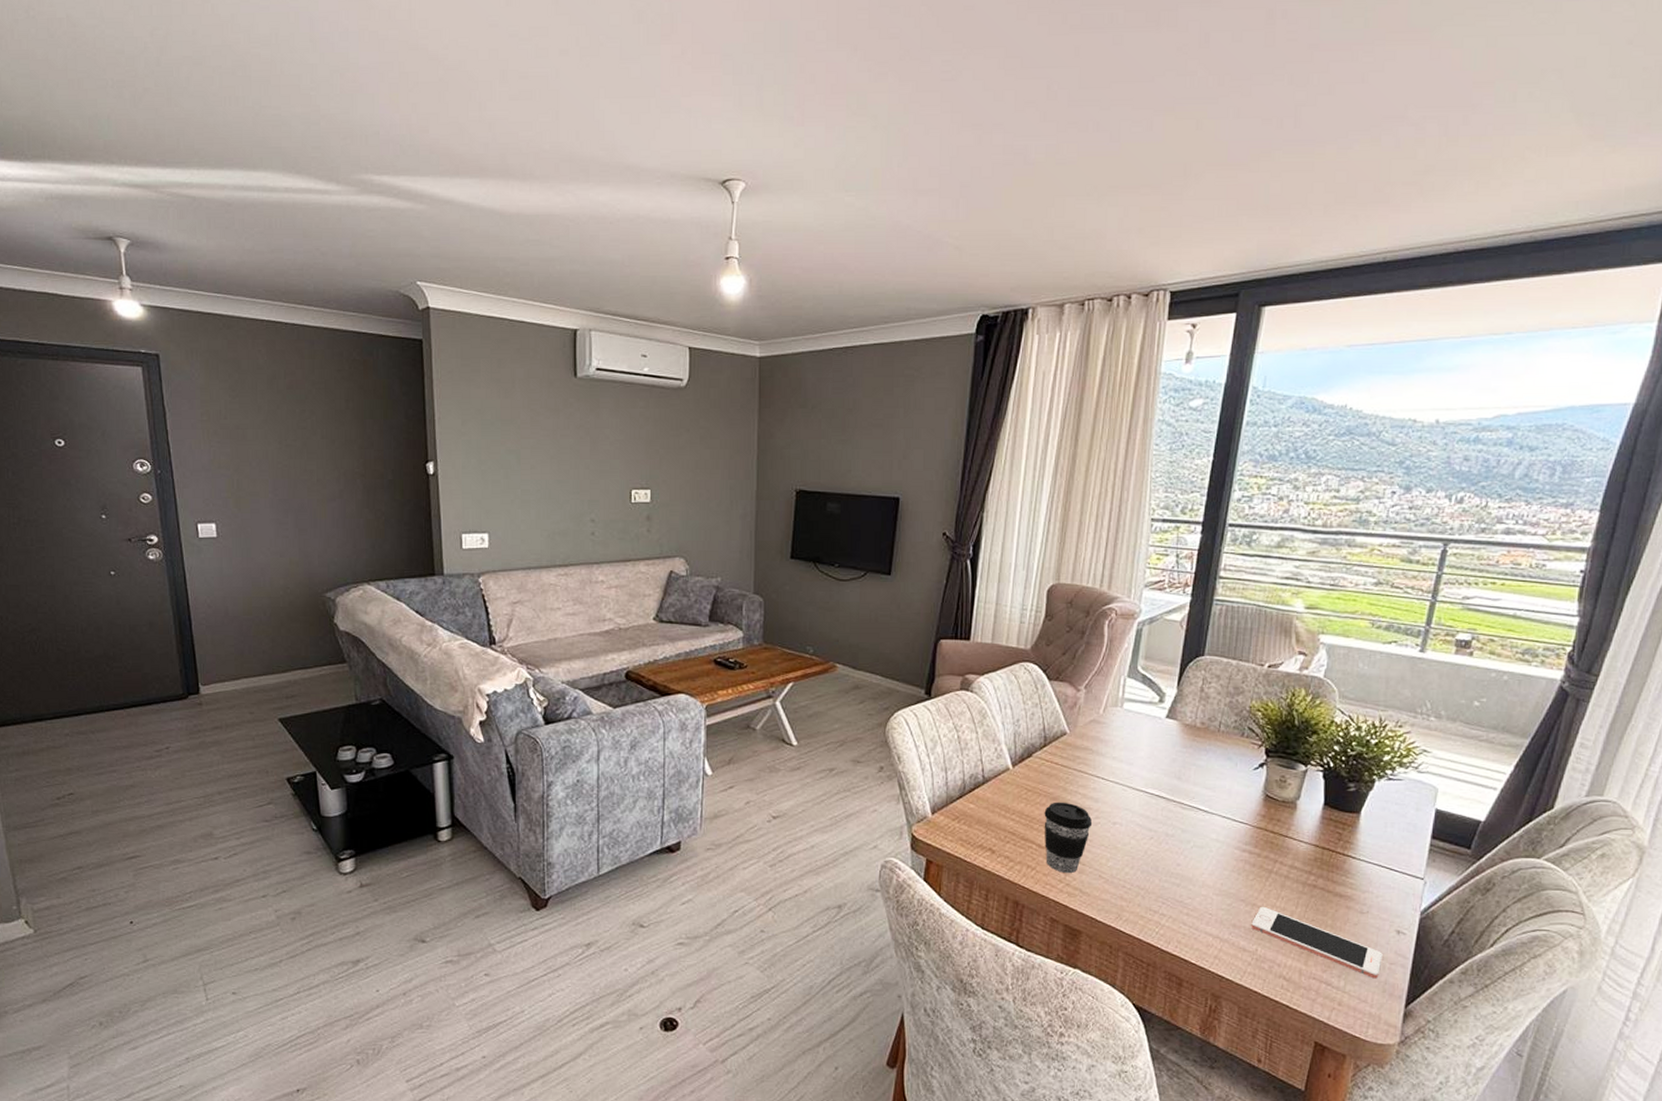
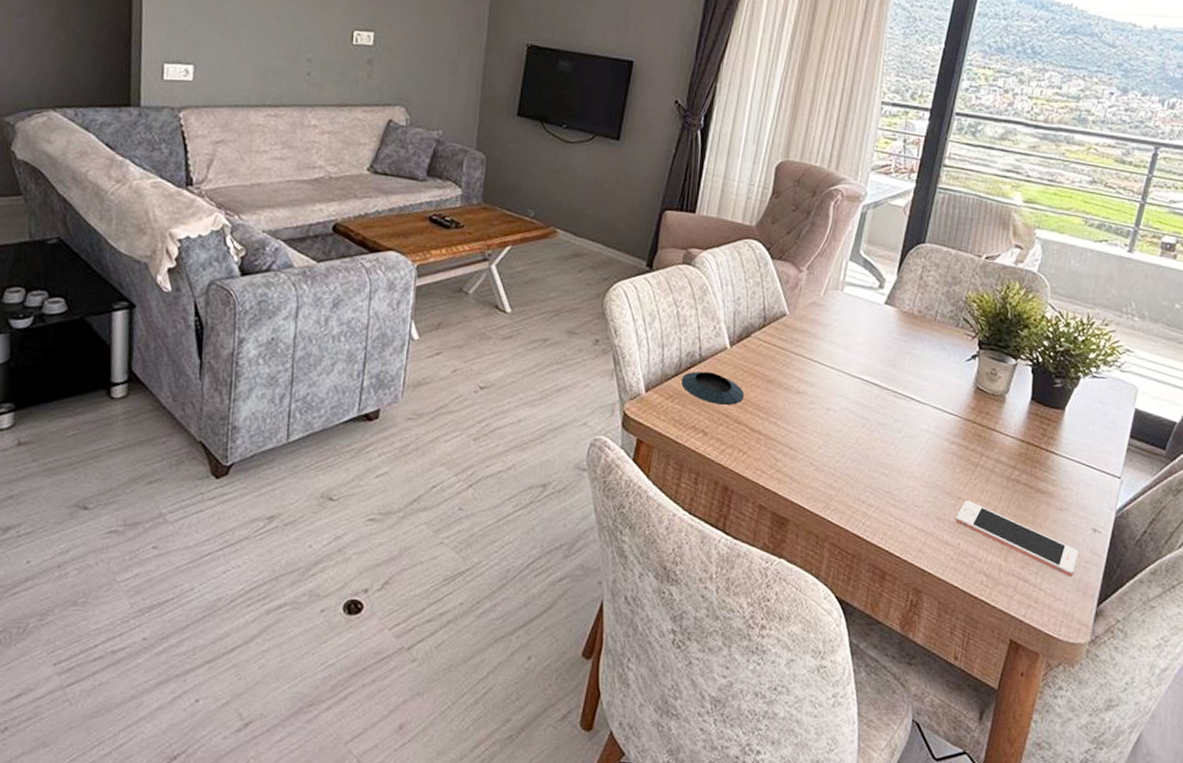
saucer: none [966,793,1029,824] -> present [681,371,744,406]
coffee cup: present [1044,802,1092,874] -> none [757,384,806,460]

